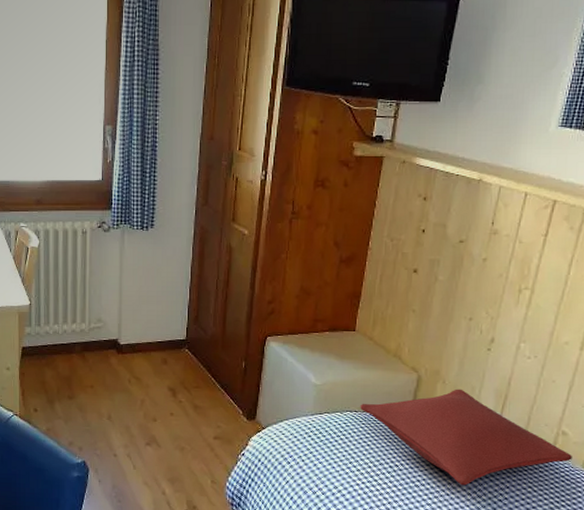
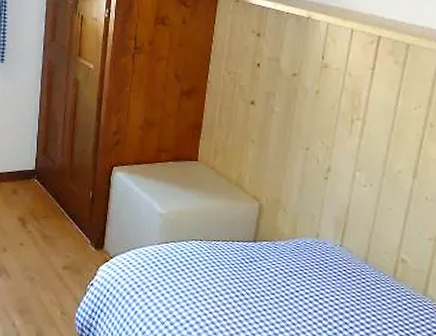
pillow: present [360,389,572,486] -> none [205,217,413,315]

